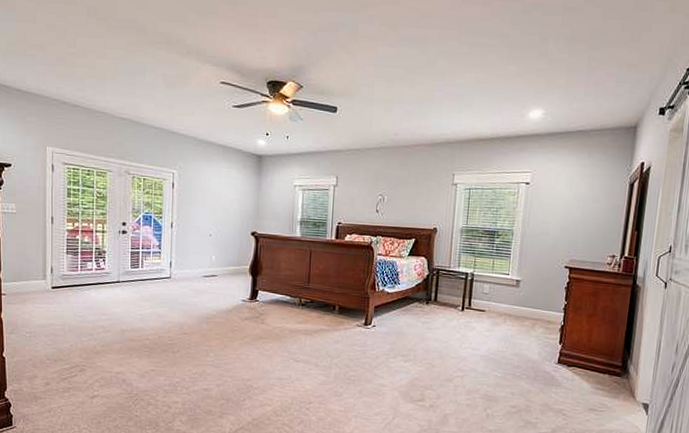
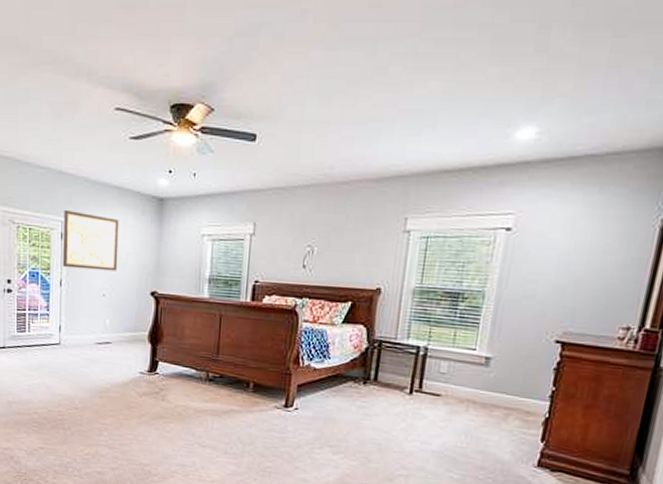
wall art: none [174,163,224,215] -> present [63,209,119,271]

